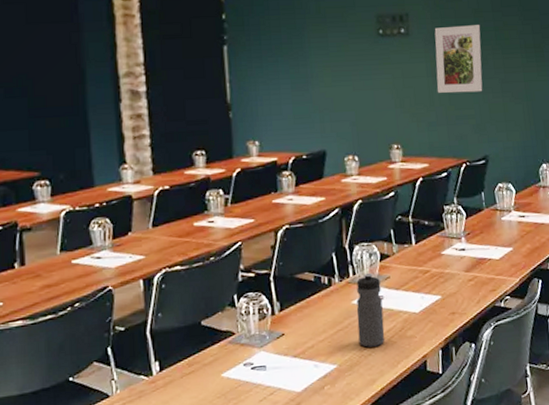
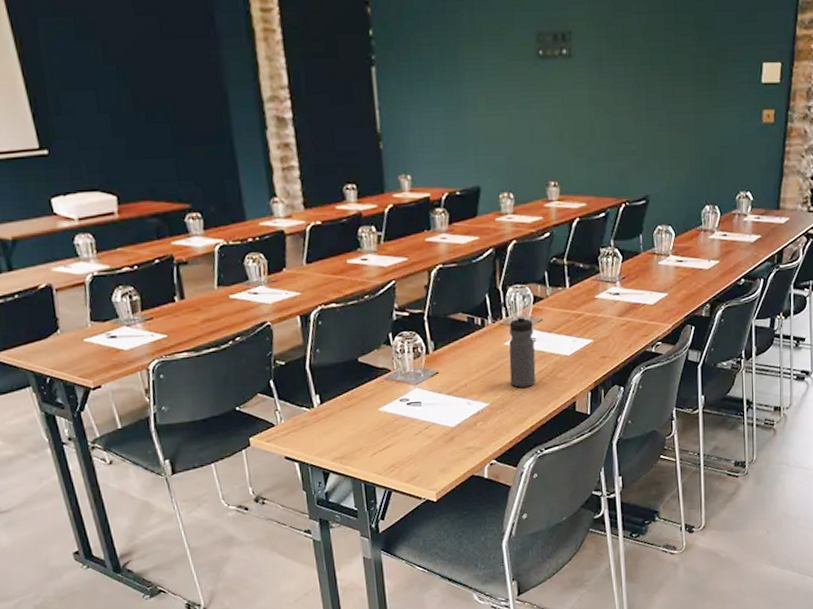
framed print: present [434,25,483,93] -> none [599,45,650,125]

